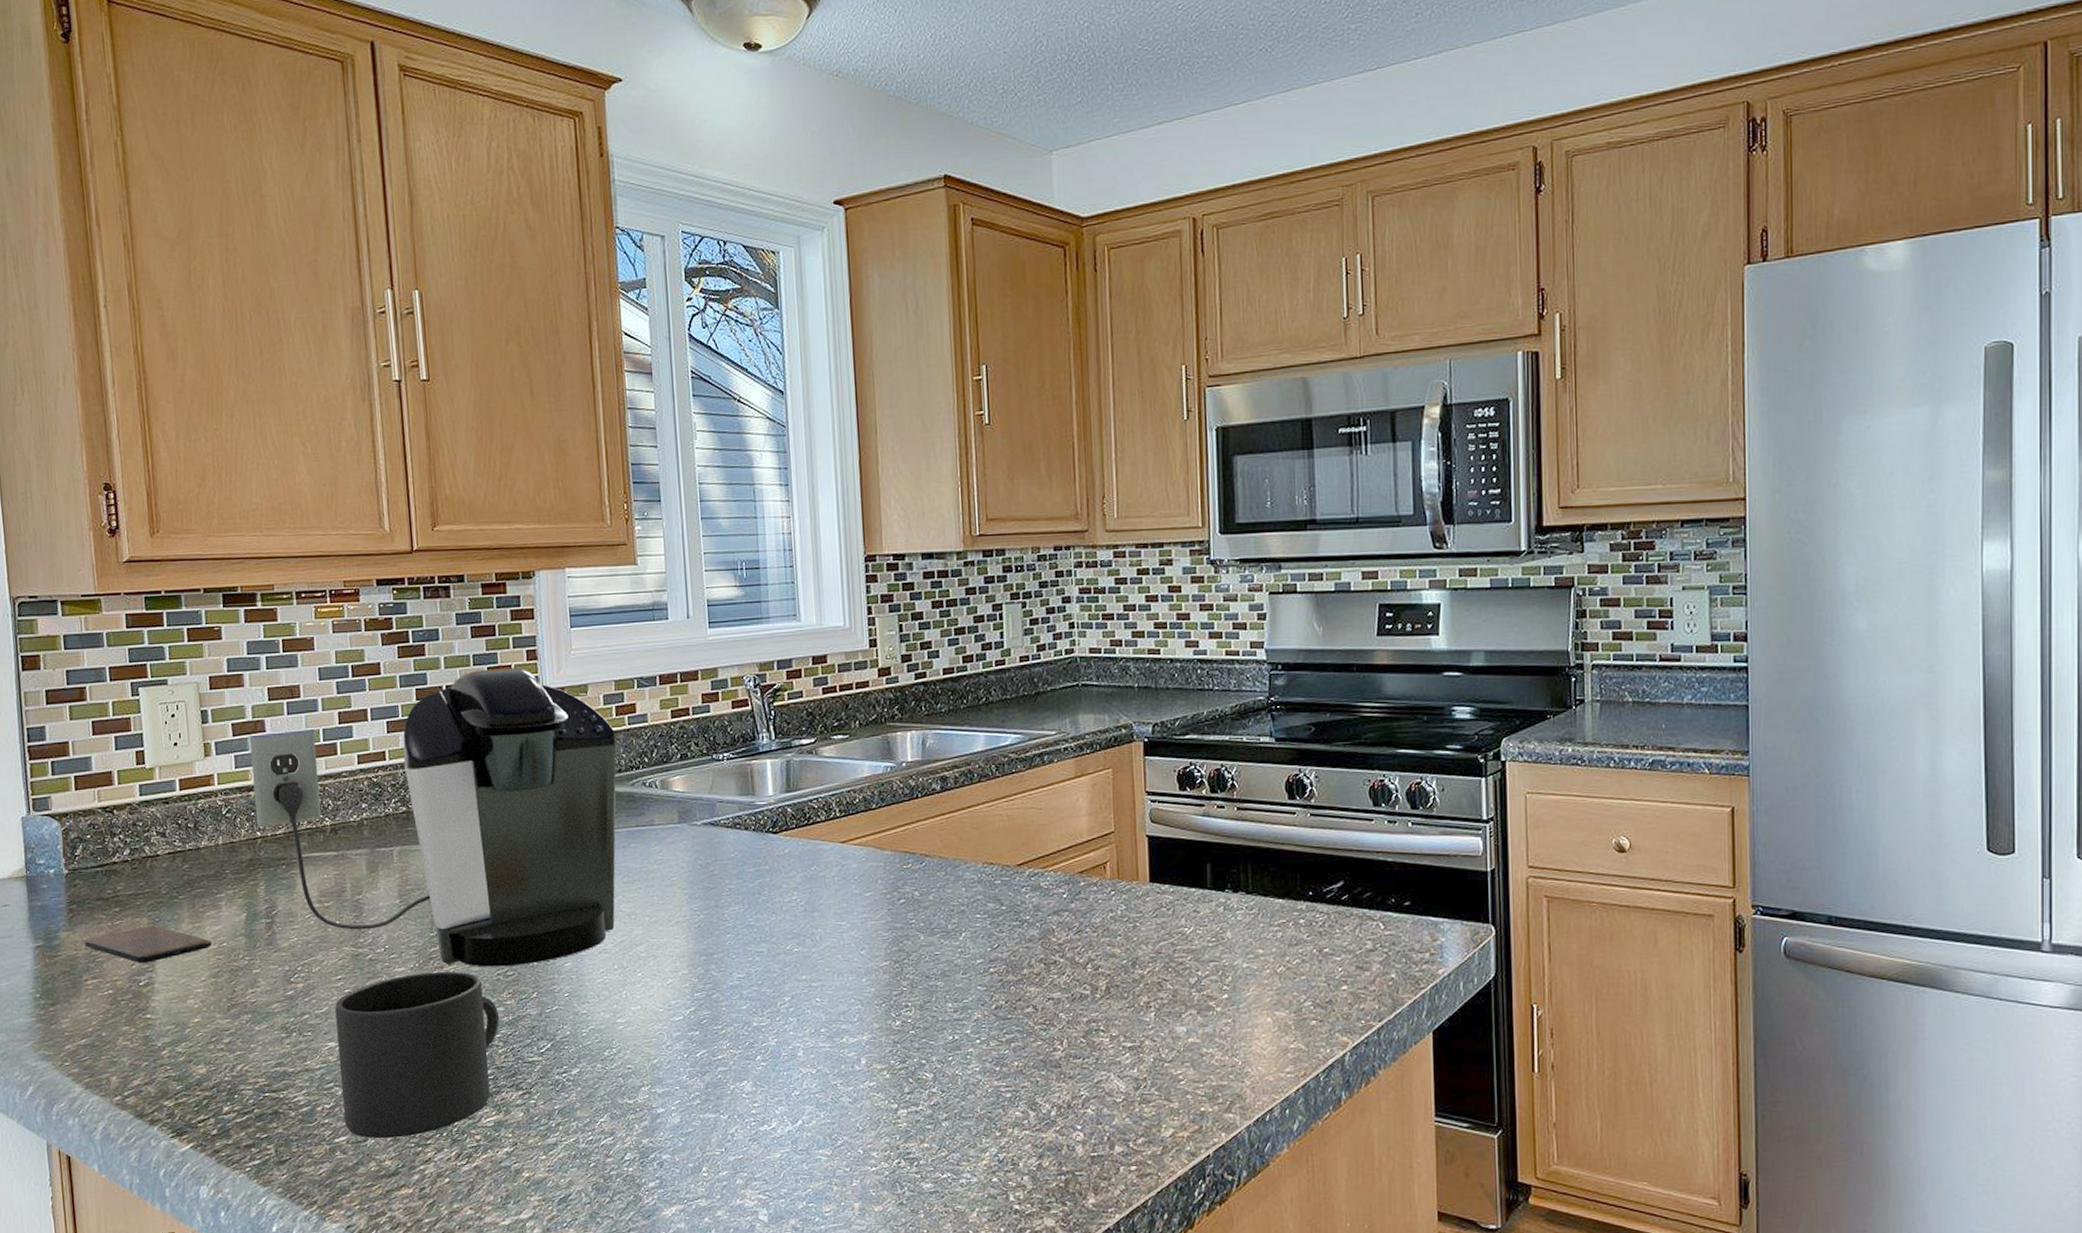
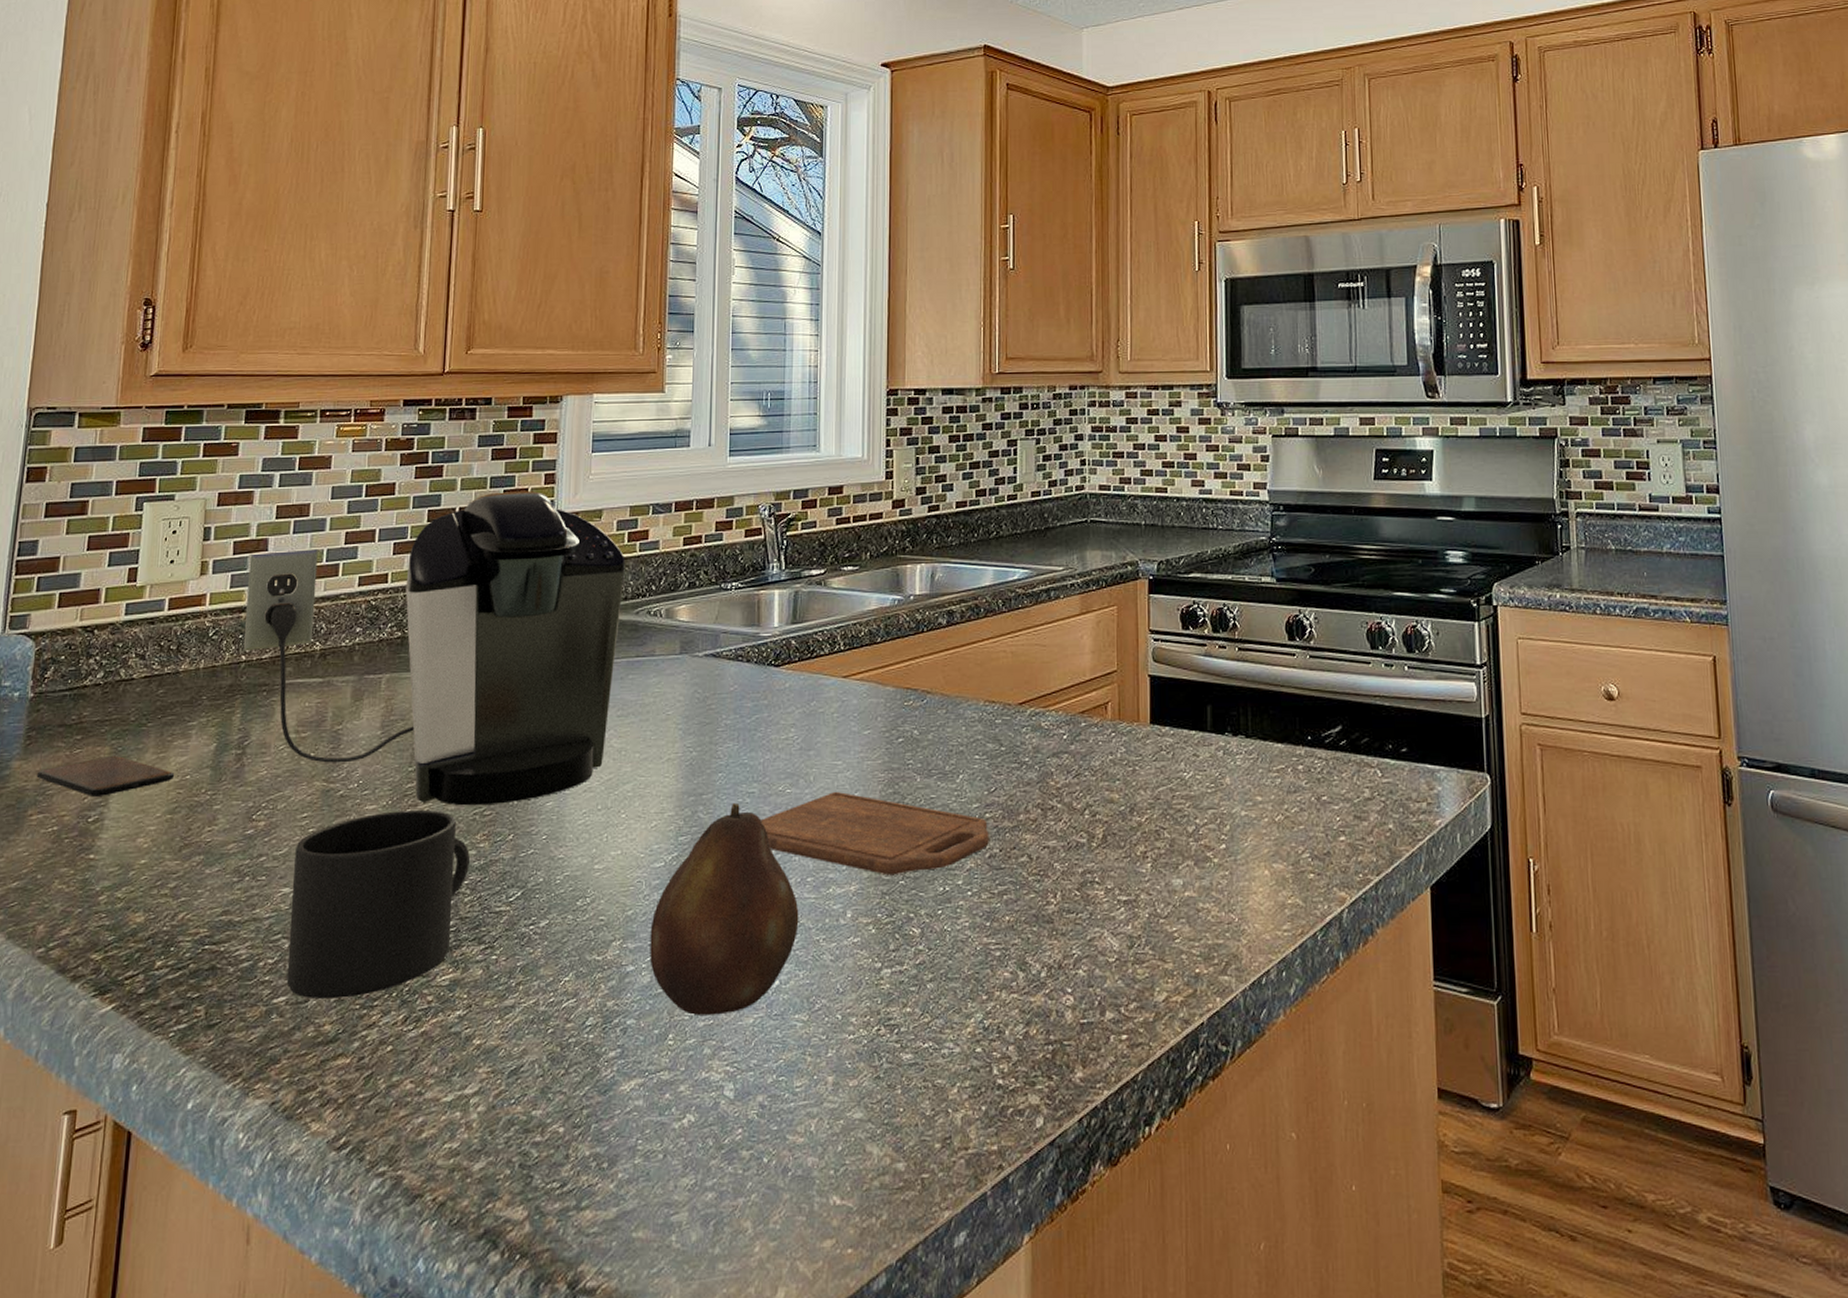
fruit: none [676,961,816,1151] -> present [650,802,799,1015]
cutting board: none [771,949,995,1026] -> present [760,791,989,876]

